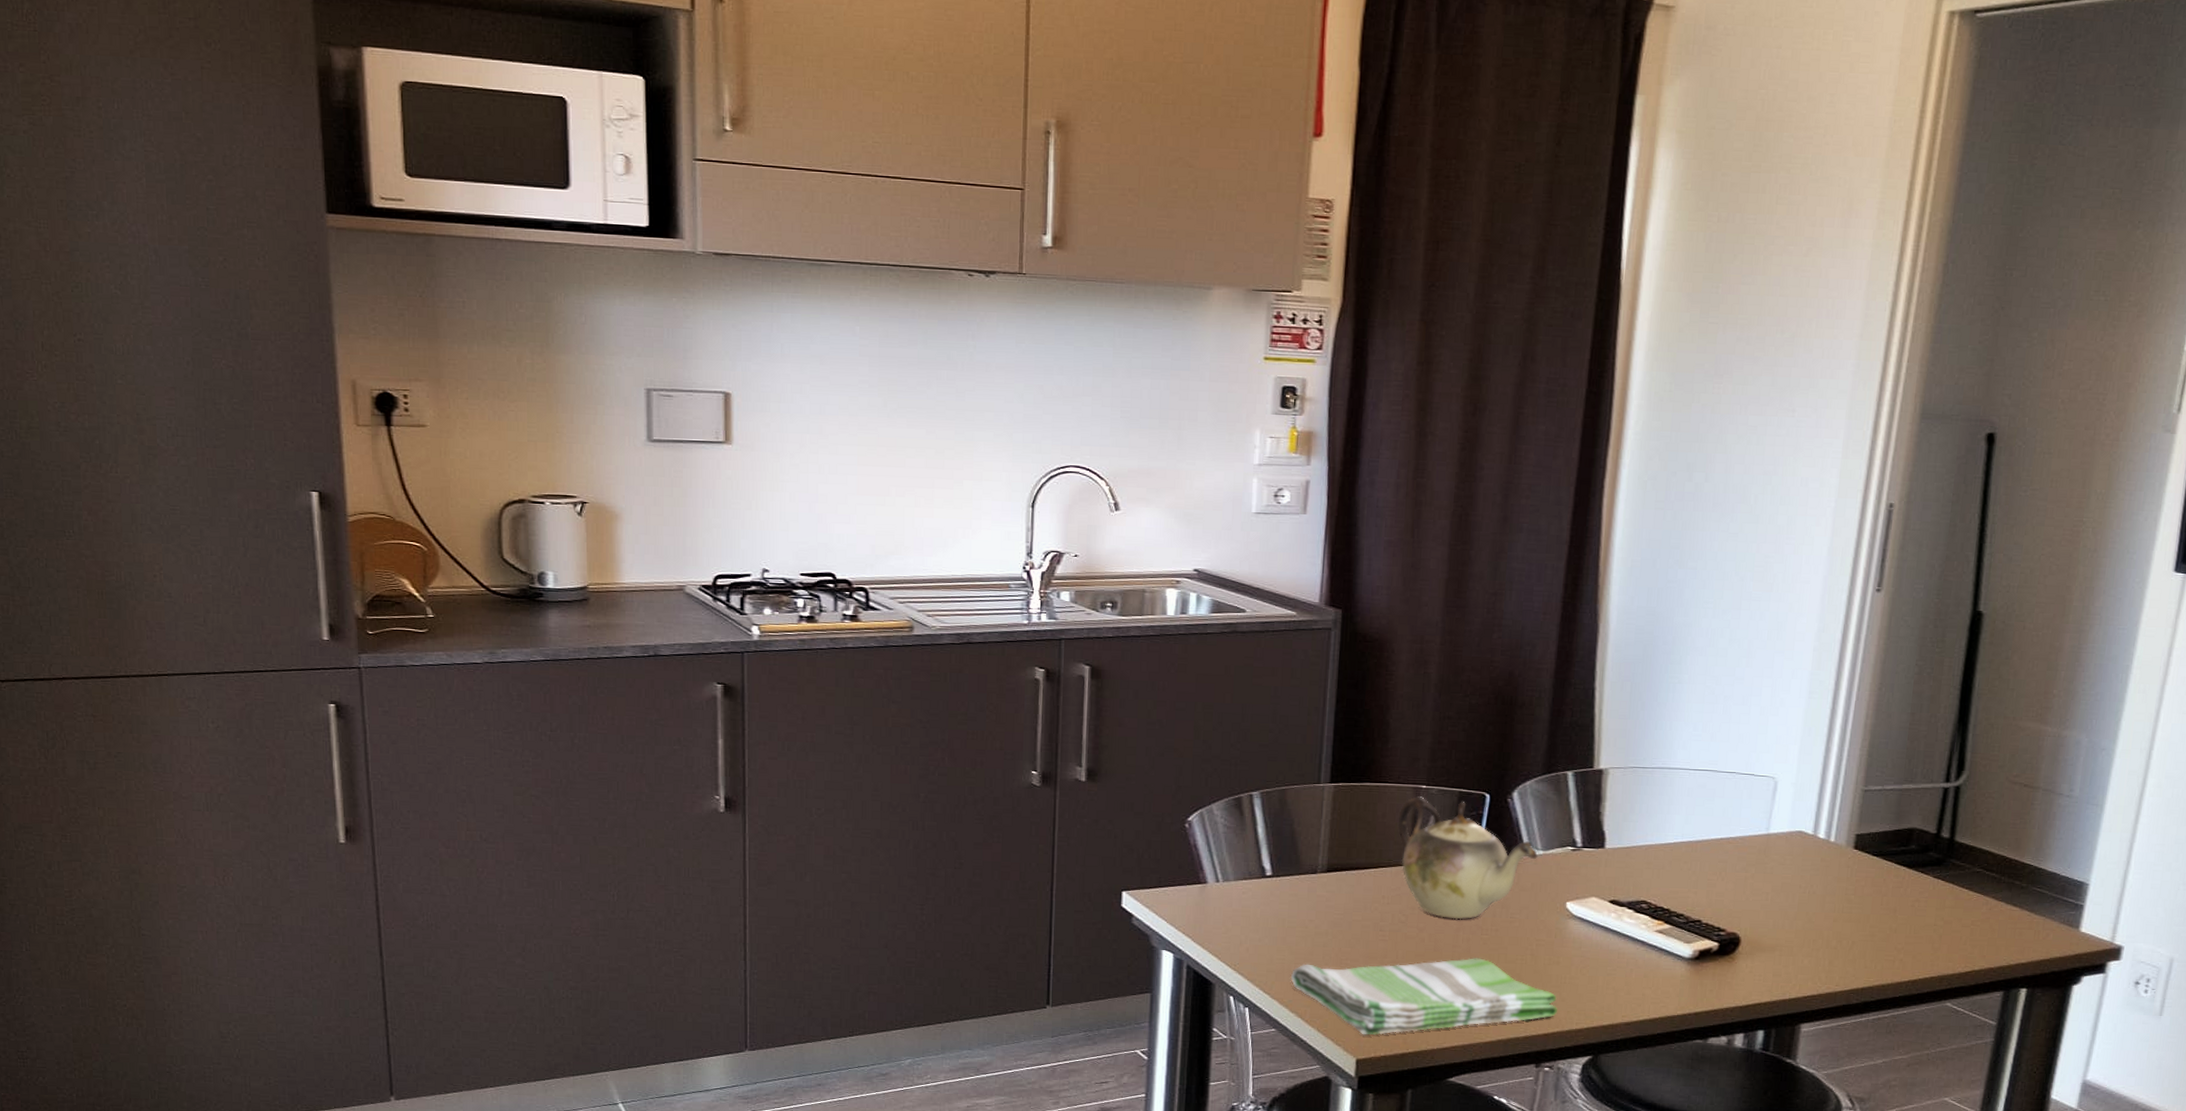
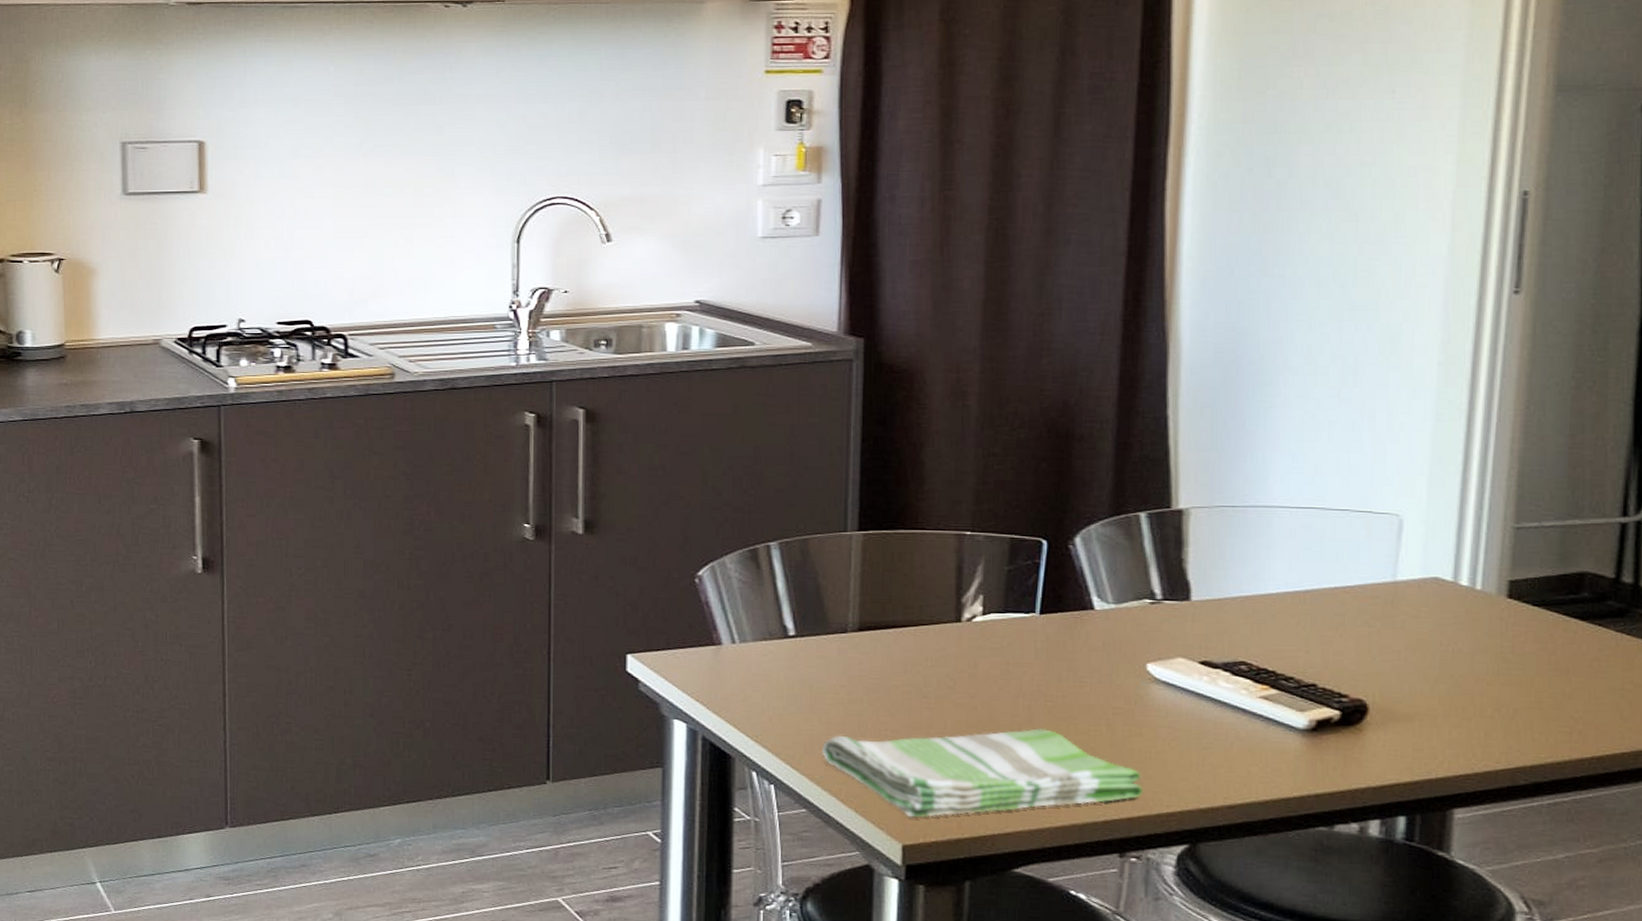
teapot: present [1397,796,1538,920] -> none [939,544,1109,685]

